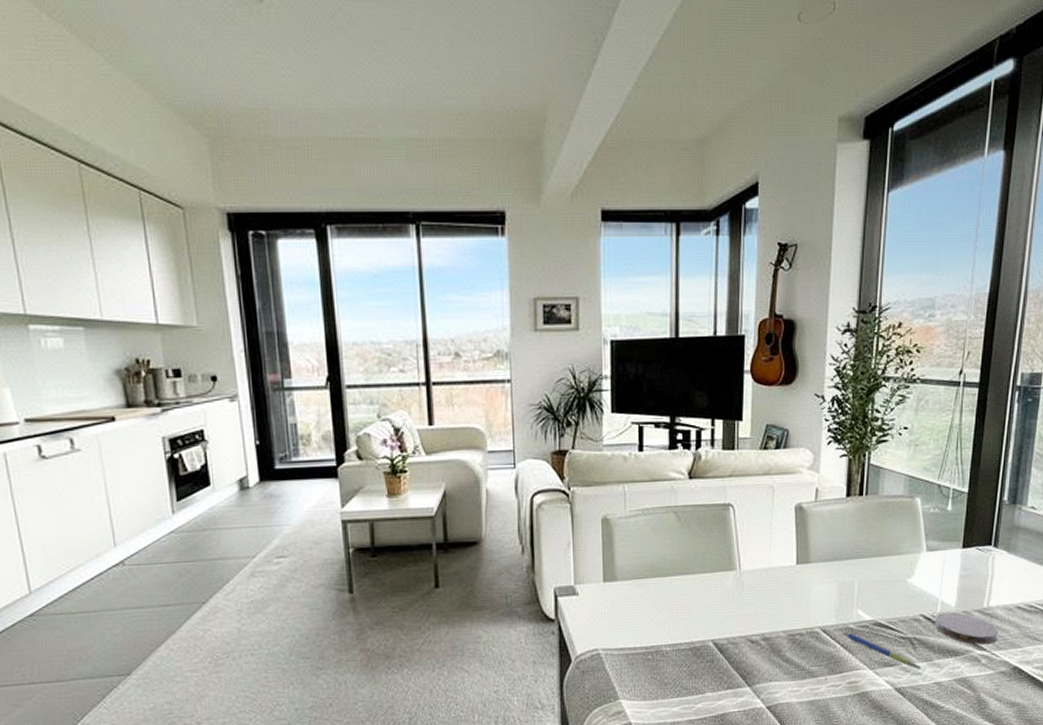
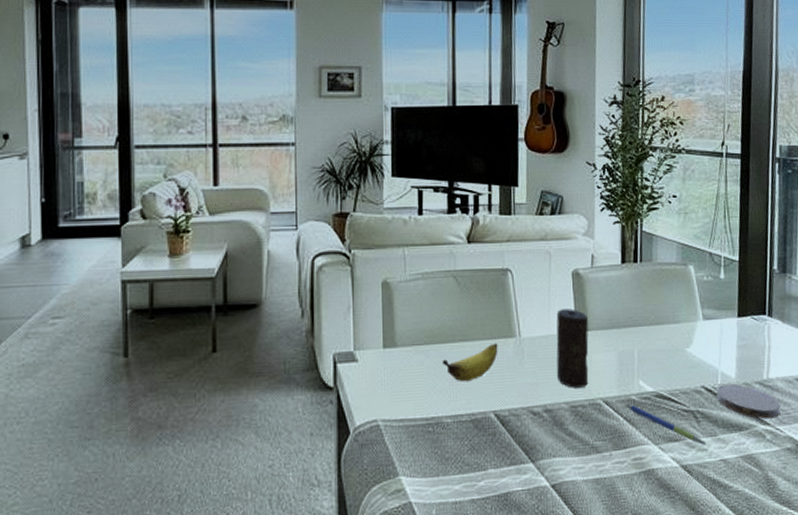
banana: none [661,575,718,613] -> present [442,342,498,382]
candle: none [775,542,809,618] -> present [556,308,589,388]

